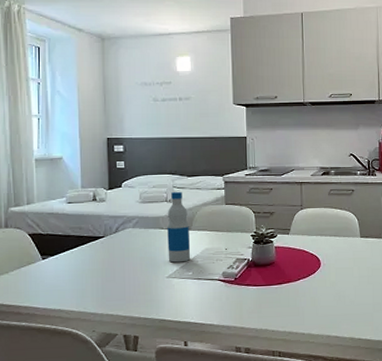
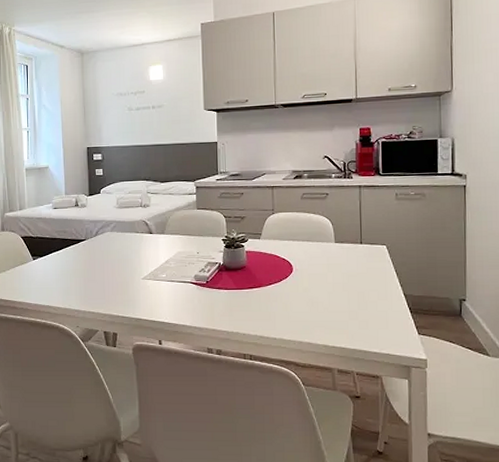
bottle: present [167,191,191,263] -> none [142,196,165,265]

